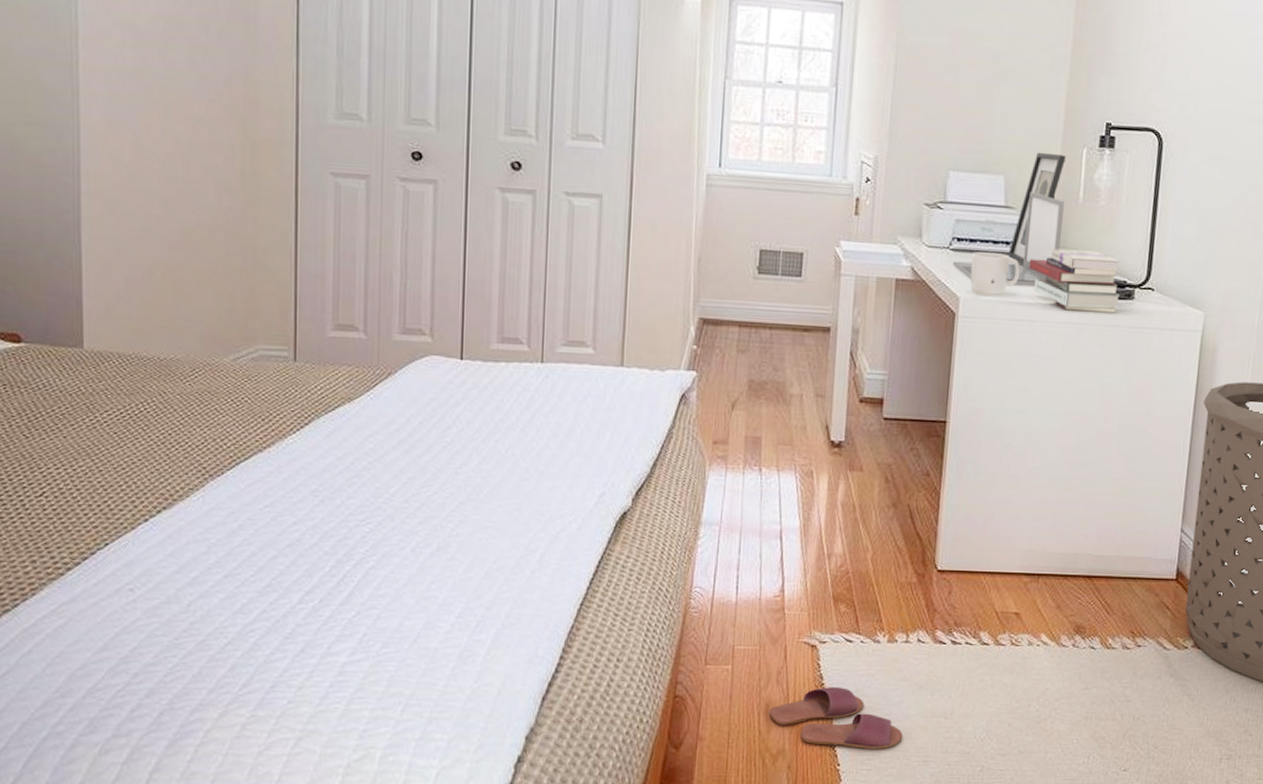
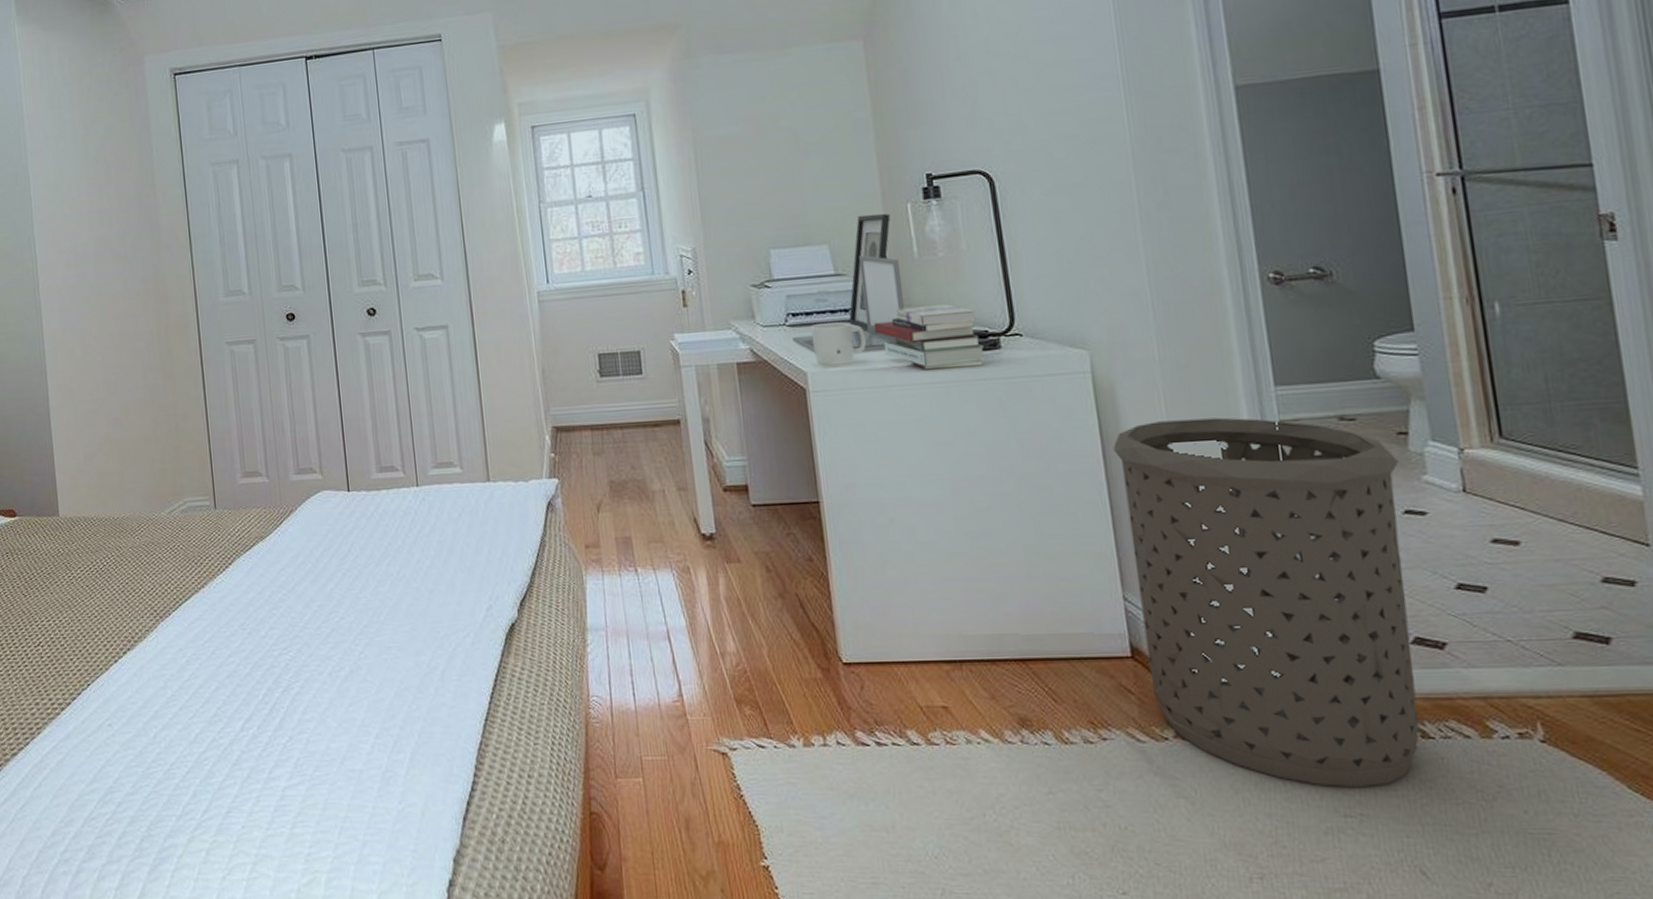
slippers: present [768,687,902,749] -> none [689,799,842,869]

